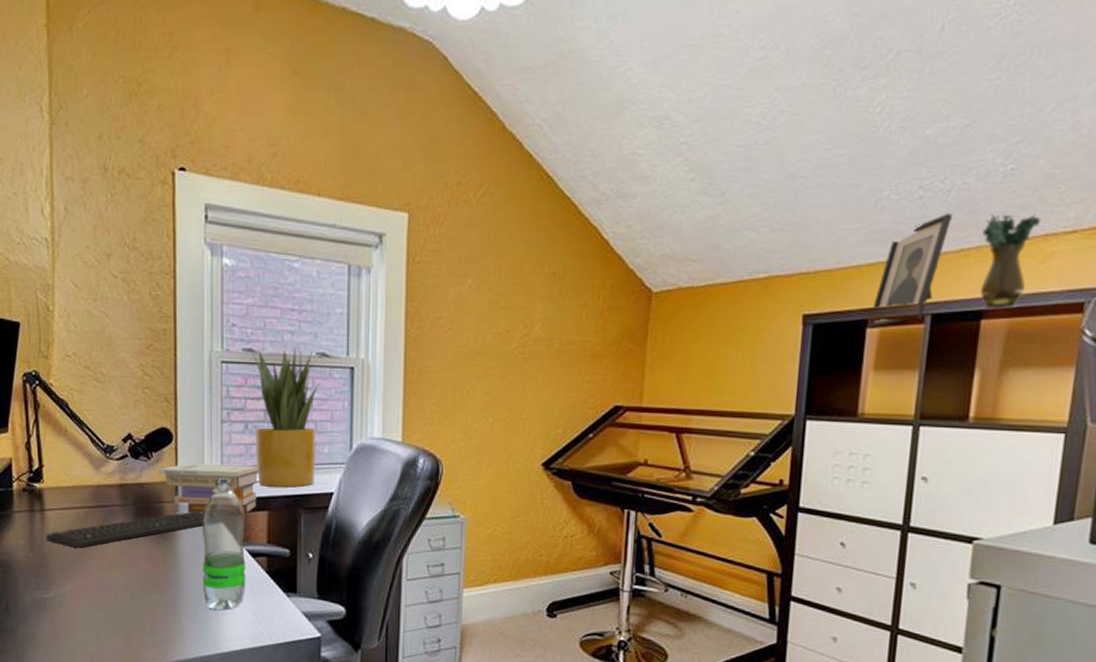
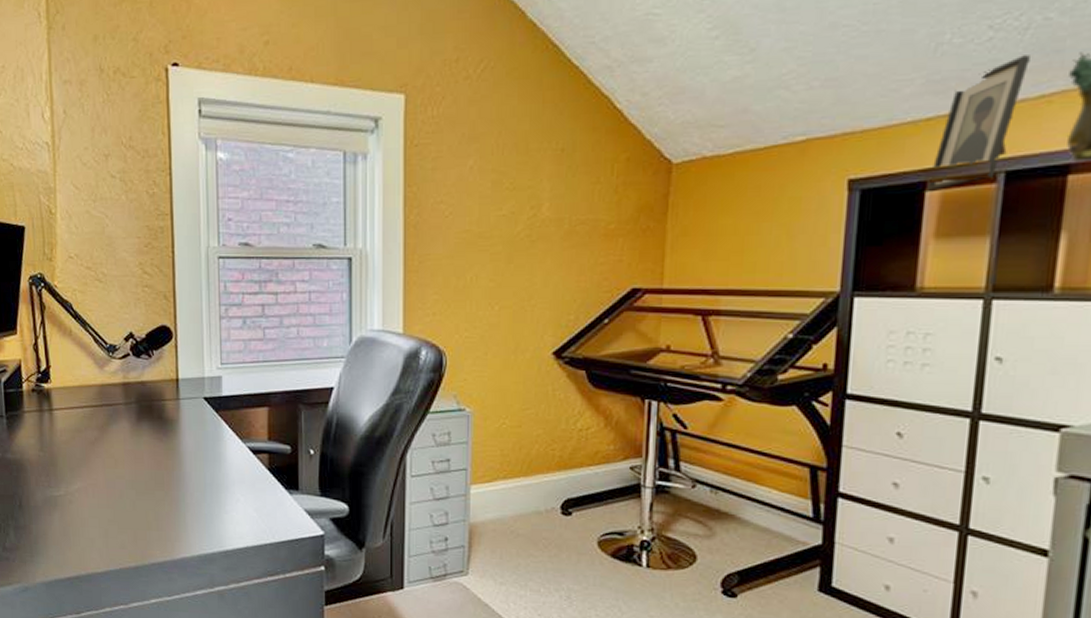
computer keyboard: present [46,512,204,548] -> none [55,409,205,447]
books: present [158,463,259,514] -> none [159,360,259,411]
bottle: present [202,477,246,611] -> none [203,374,248,508]
planter: present [251,347,319,487] -> none [247,239,317,383]

